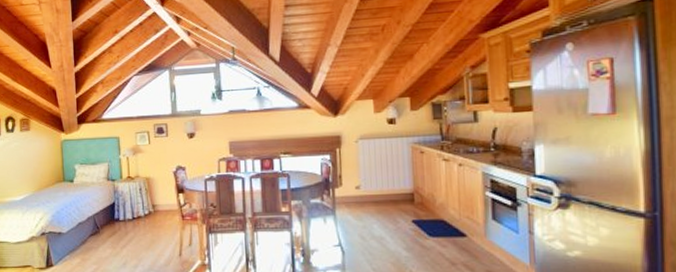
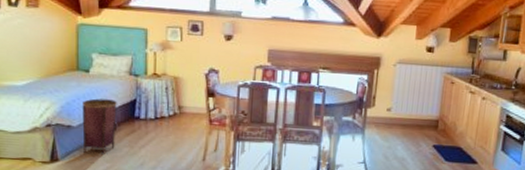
woven basket: none [70,205,100,257] -> present [82,98,117,154]

